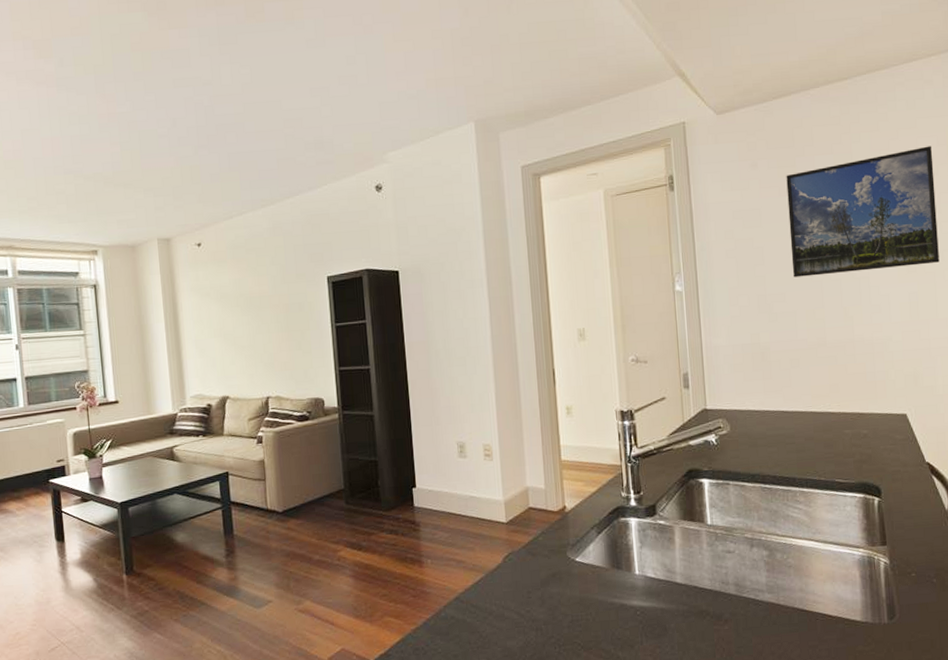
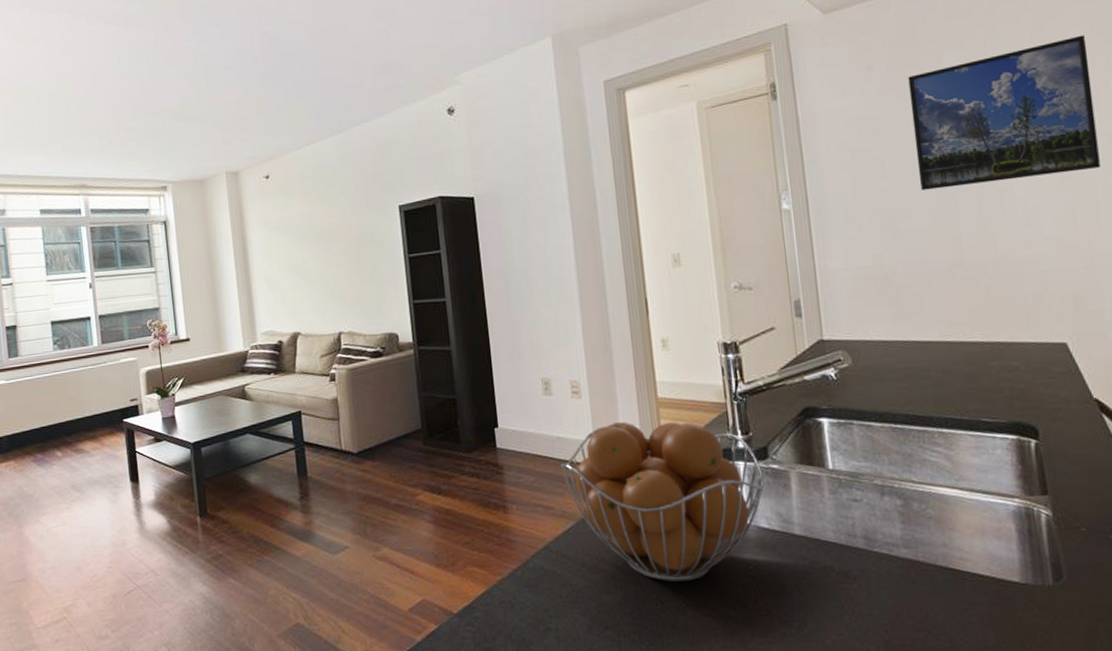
fruit basket: none [473,482,653,628] -> present [561,422,765,583]

